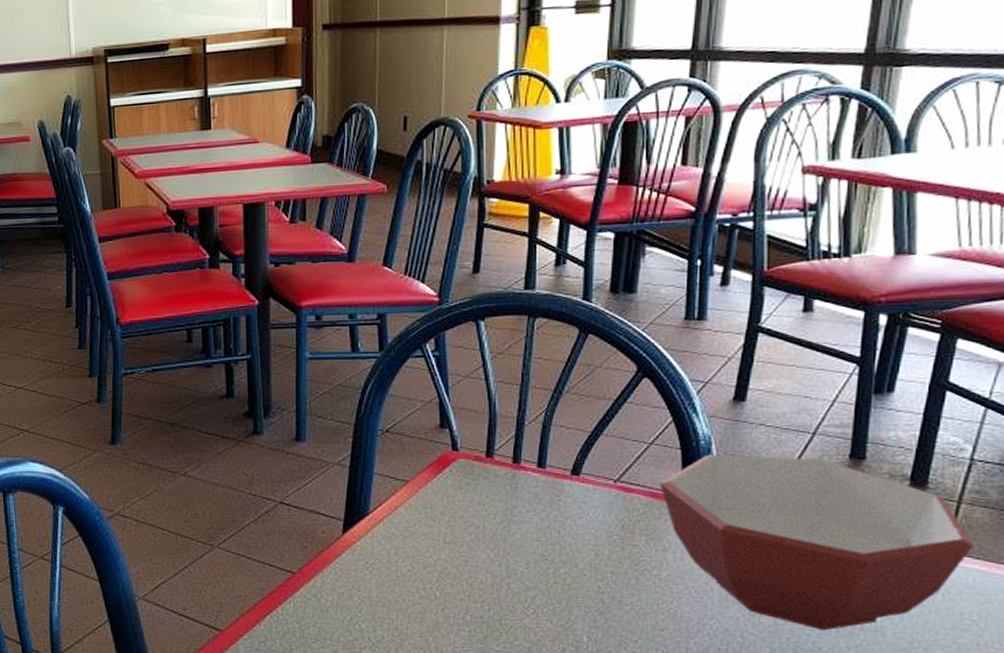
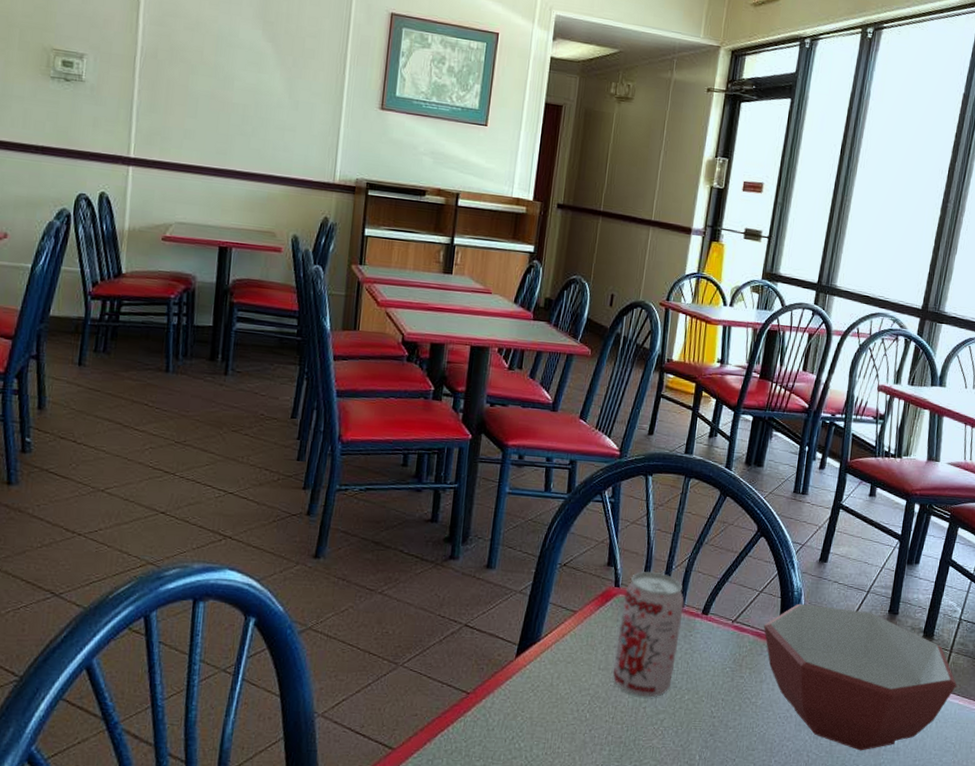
beverage can: none [462,431,545,573] -> present [612,571,684,698]

